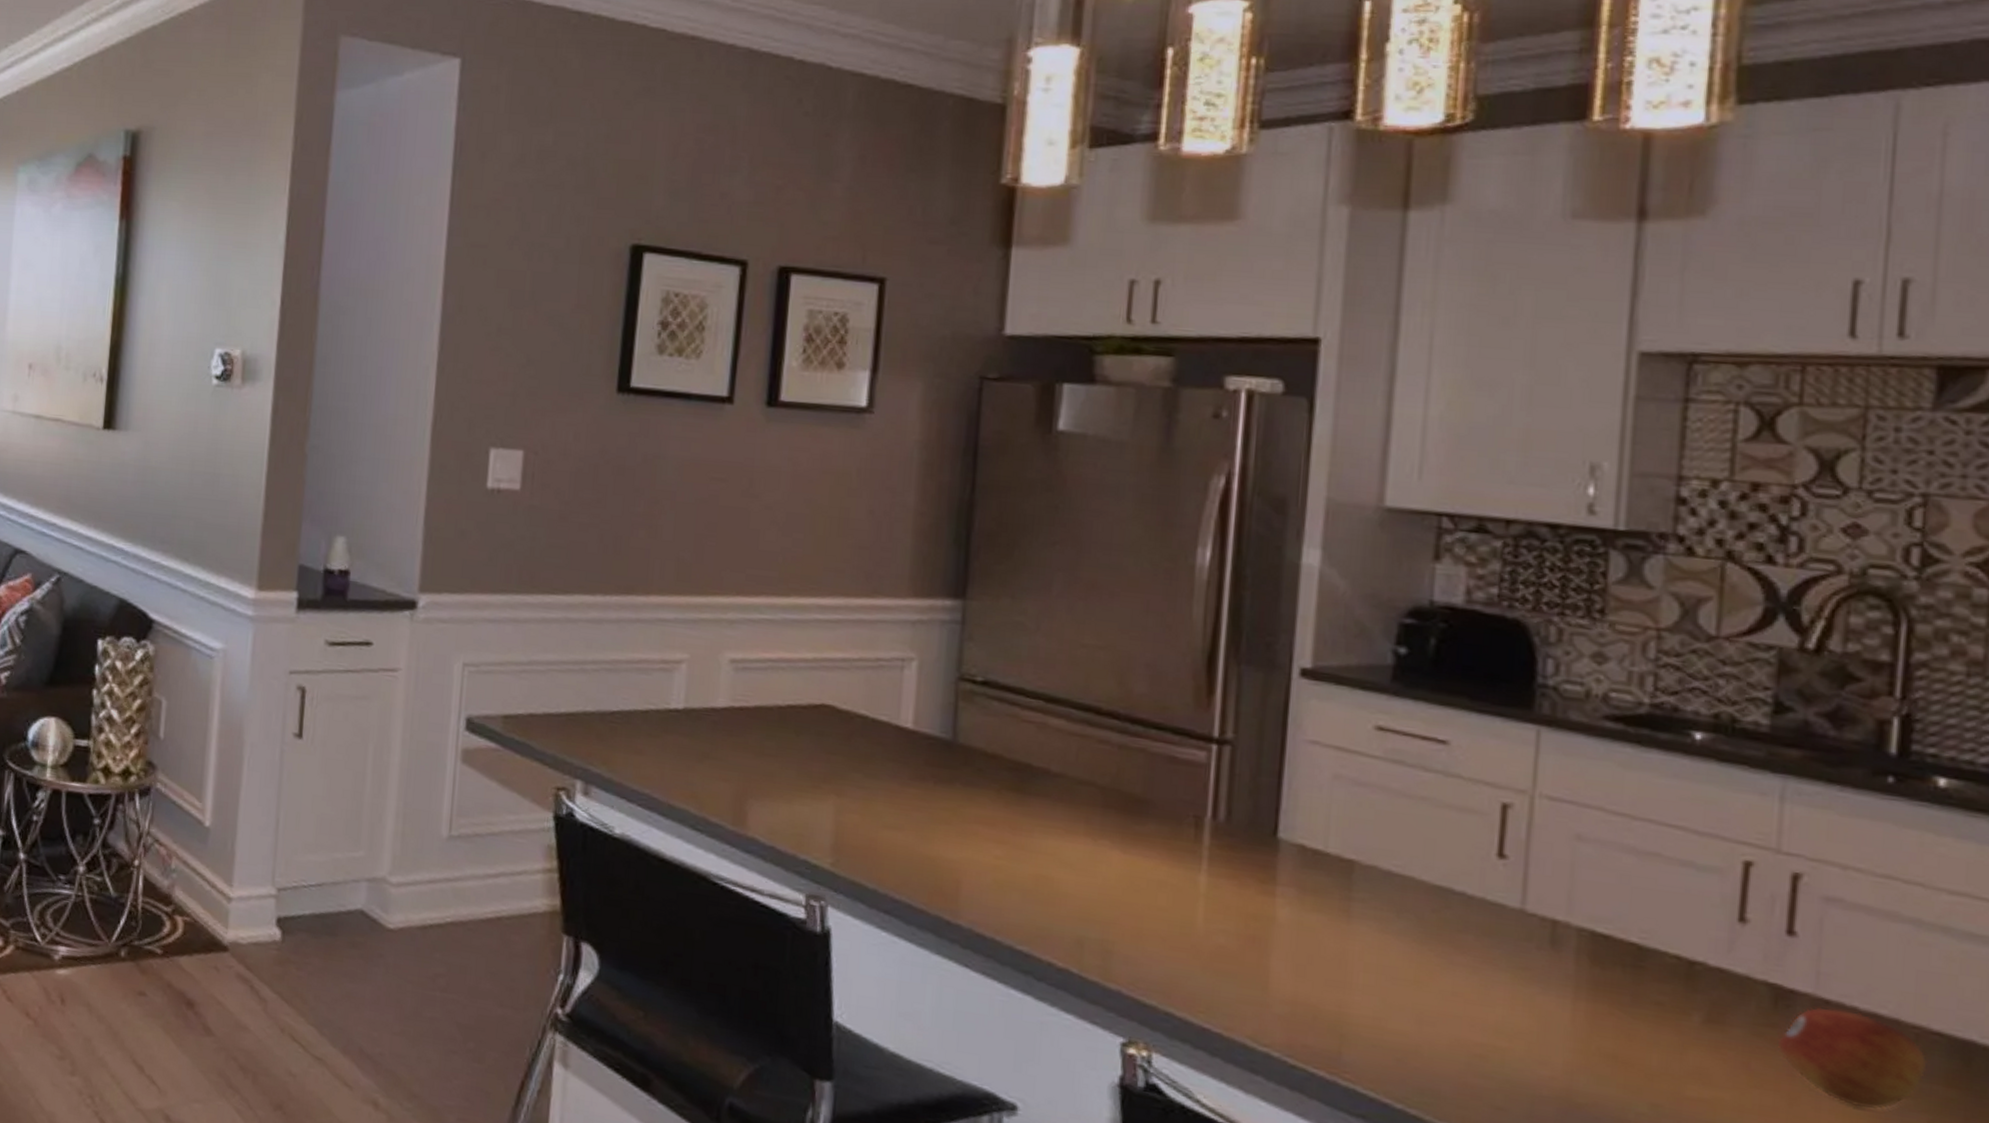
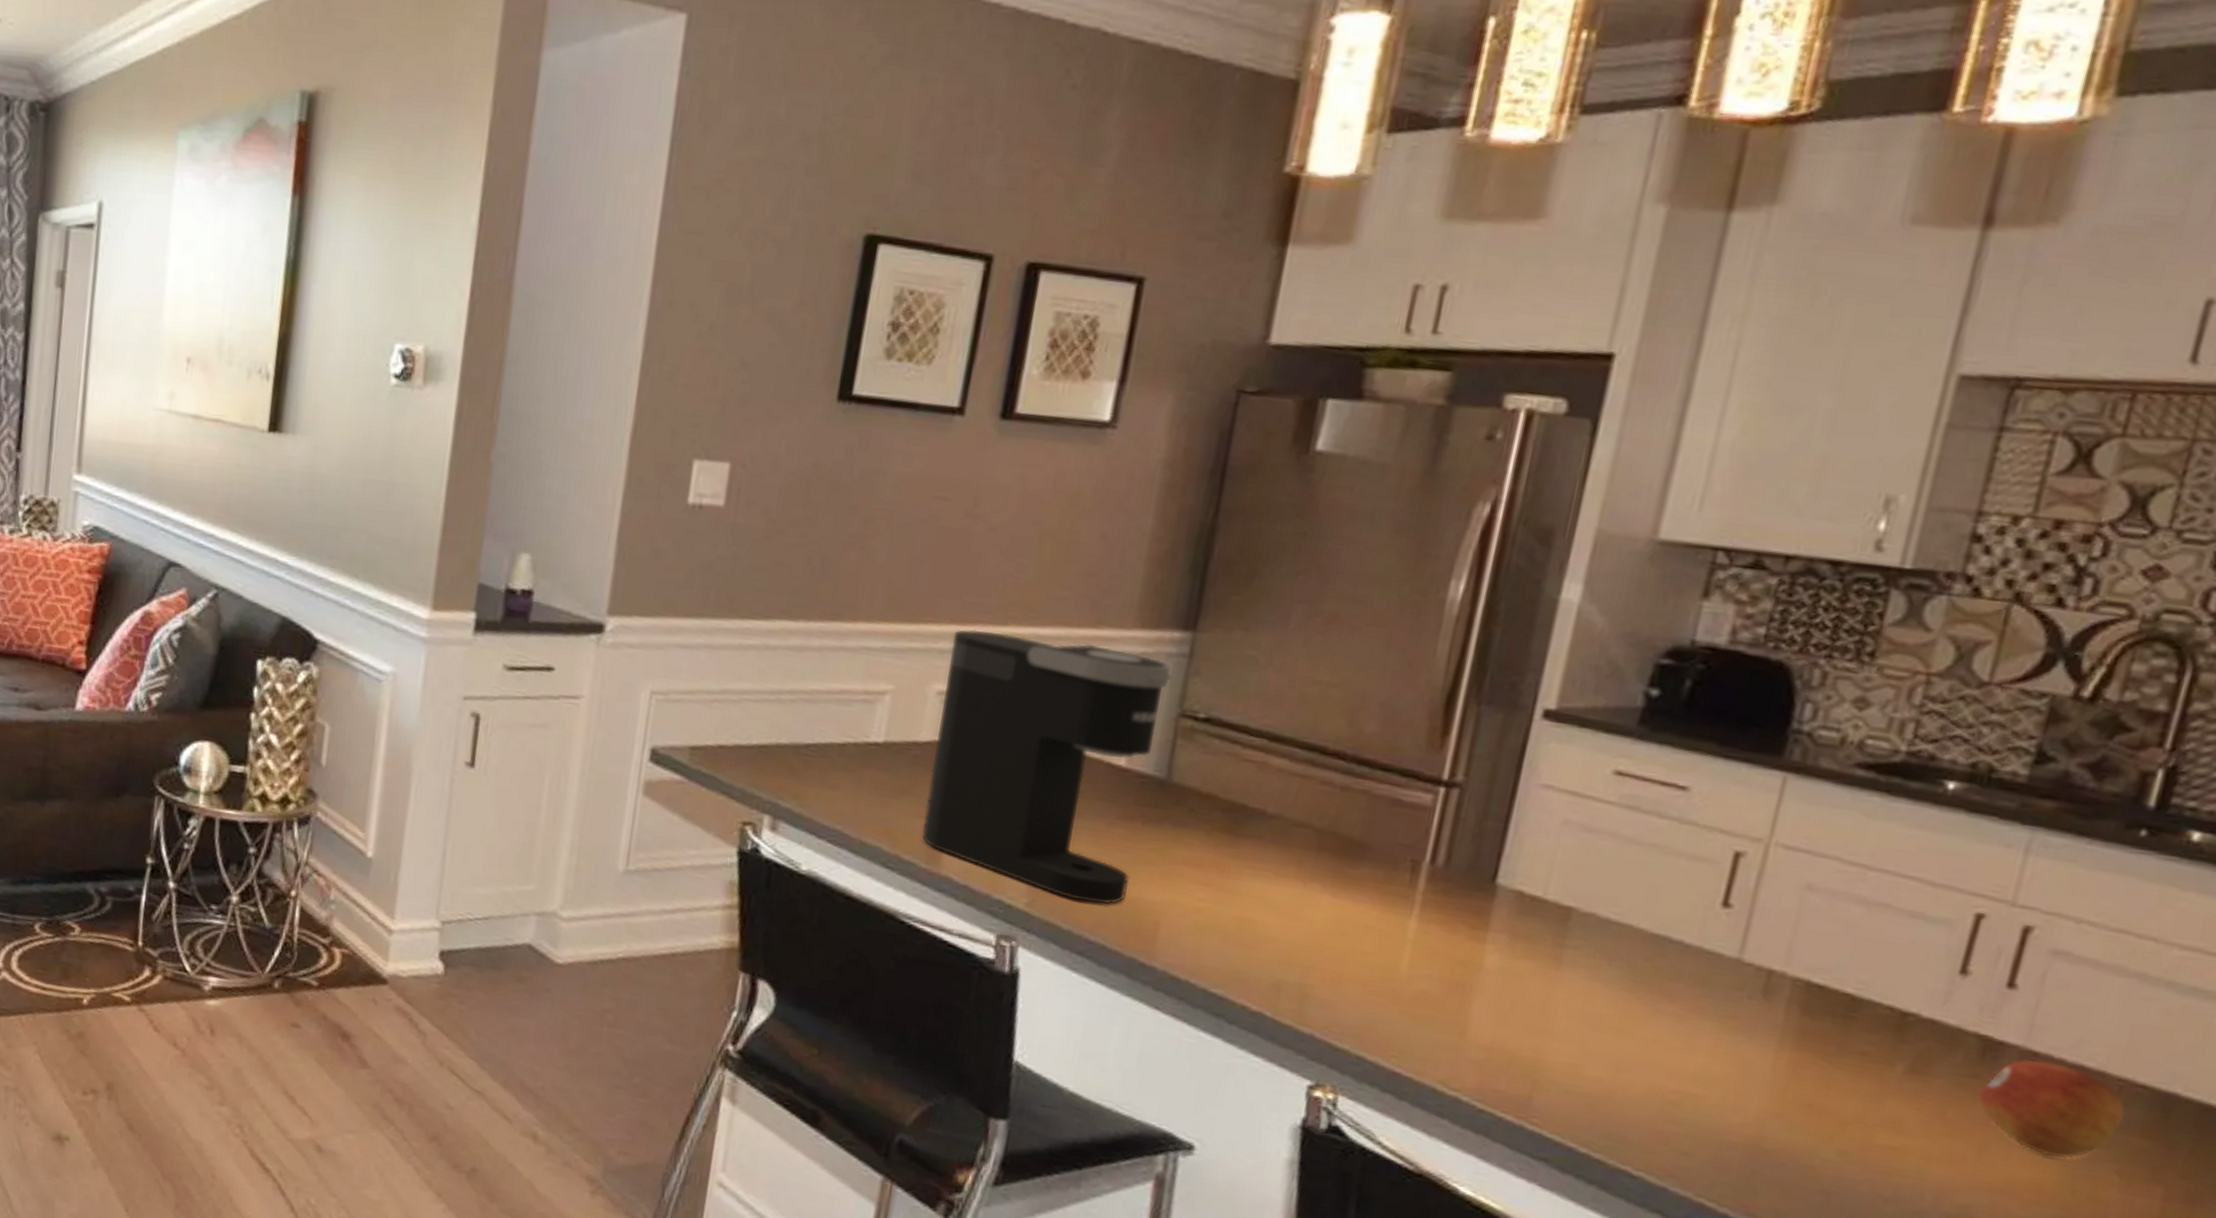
coffee maker: none [726,600,949,864] -> present [921,629,1173,905]

